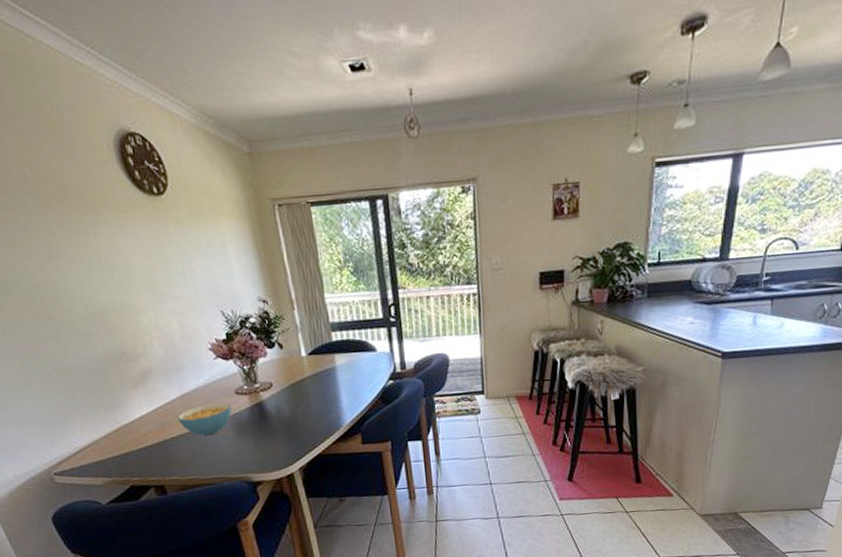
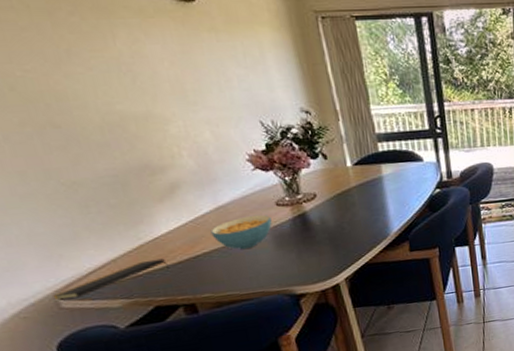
notepad: none [48,441,143,476] -> present [53,258,170,301]

